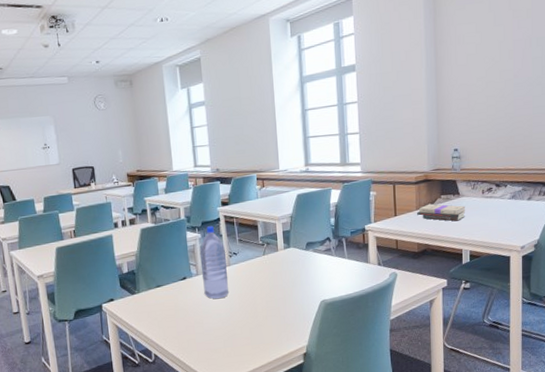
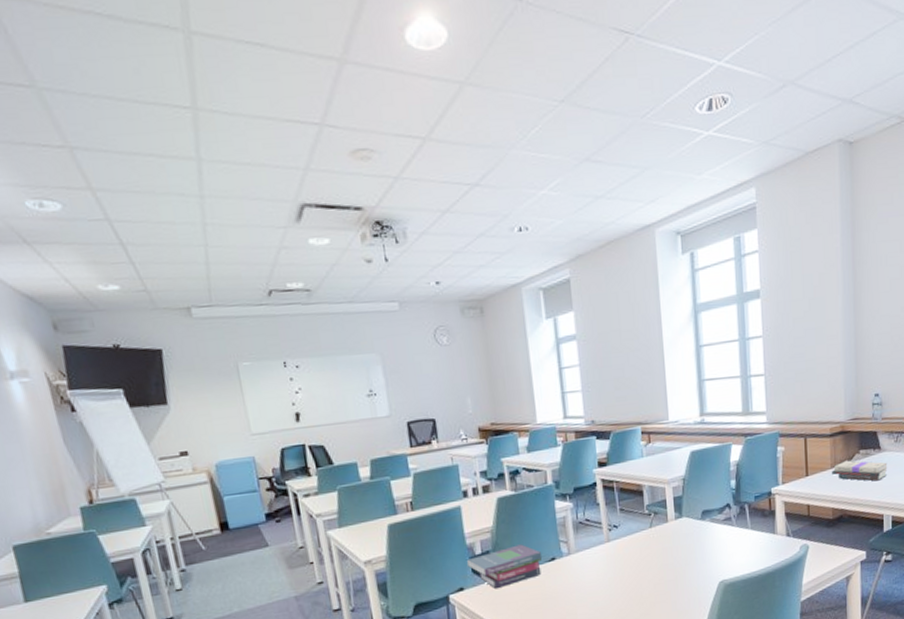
books: none [117,266,176,300] -> present [467,544,543,588]
water bottle: present [199,226,230,299] -> none [571,492,609,584]

